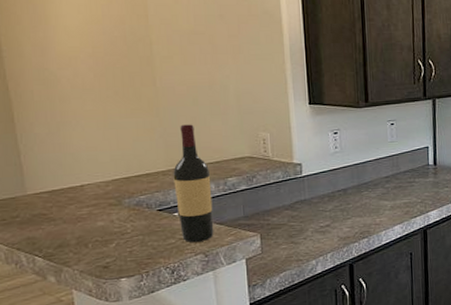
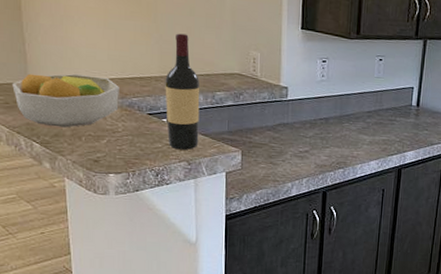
fruit bowl: none [9,179,126,237] -> present [12,73,119,128]

